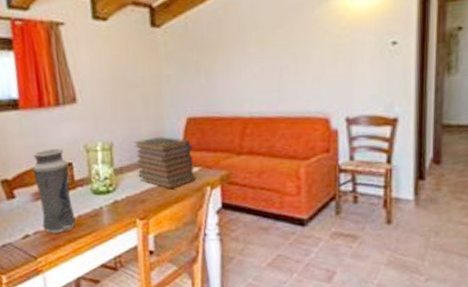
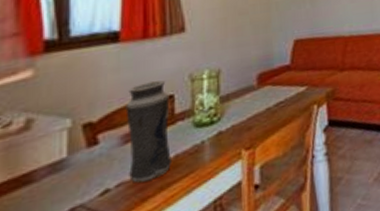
book stack: present [134,136,196,189] -> none [242,59,303,112]

